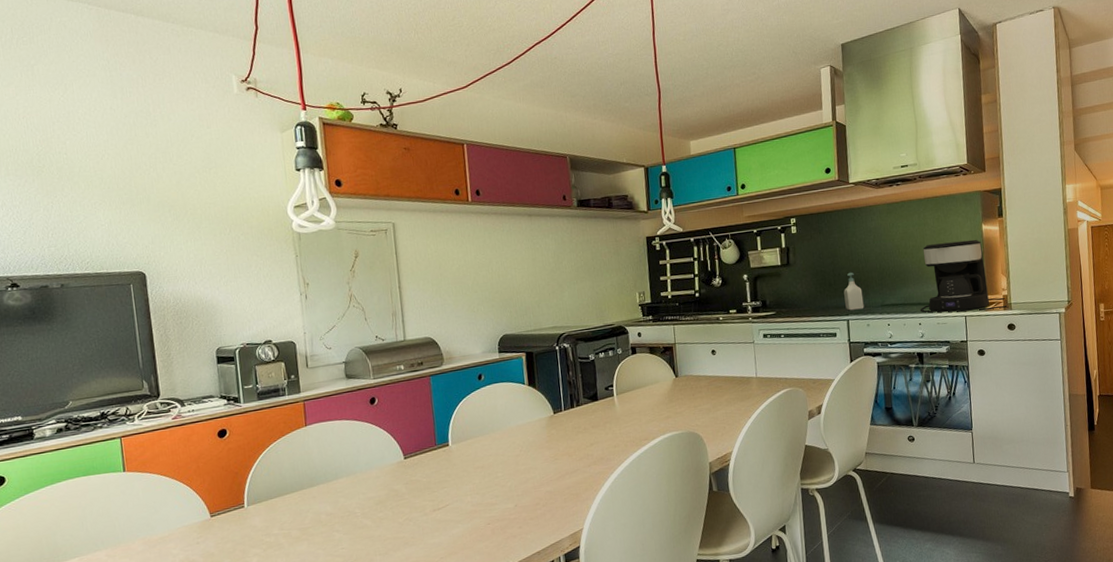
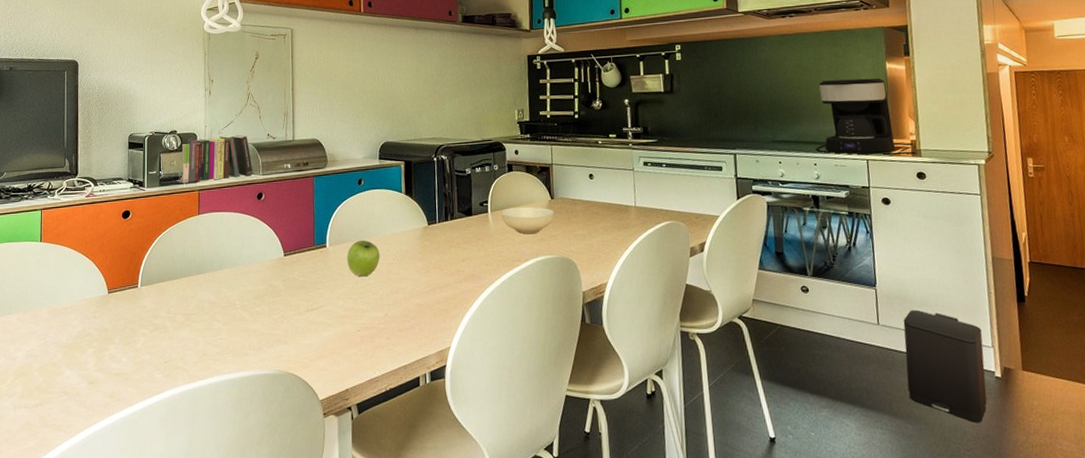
books: none [274,339,364,395] -> present [174,134,254,183]
fruit: none [471,434,507,471] -> present [347,240,380,277]
bowl: none [626,386,679,413] -> present [500,206,555,234]
soap bottle: present [843,272,864,311] -> none [731,103,753,144]
pedal bin: none [995,446,1062,538] -> present [903,309,987,423]

